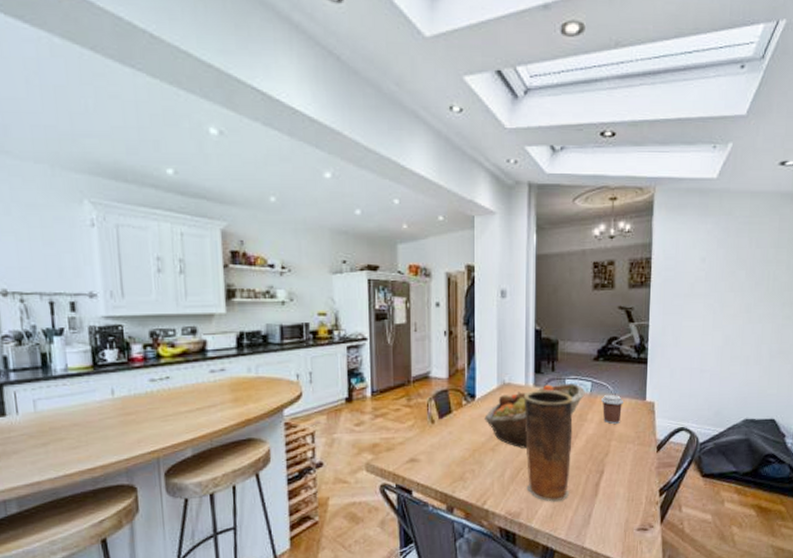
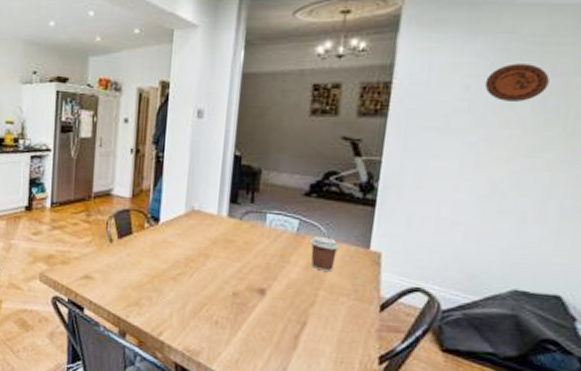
fruit basket: present [484,383,585,449] -> none [167,216,290,283]
vase: present [523,389,573,502] -> none [210,221,275,348]
decorative plate: none [715,239,756,270] -> present [484,63,550,102]

